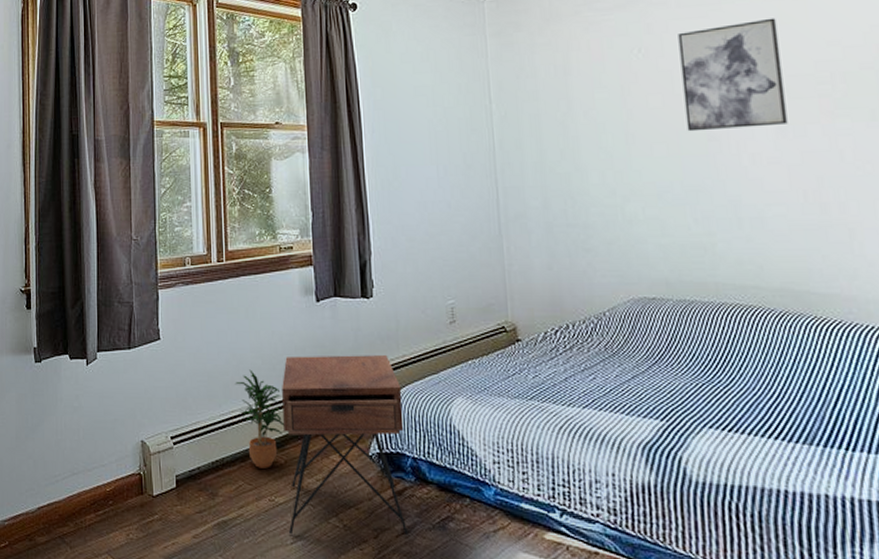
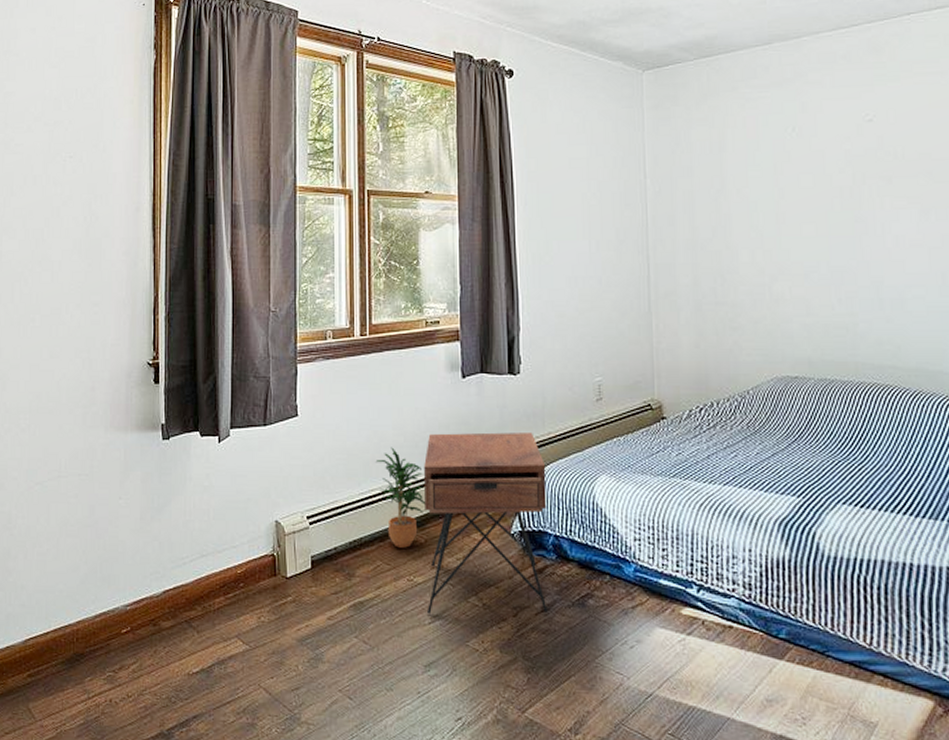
wall art: present [678,18,788,132] -> none [831,101,931,212]

